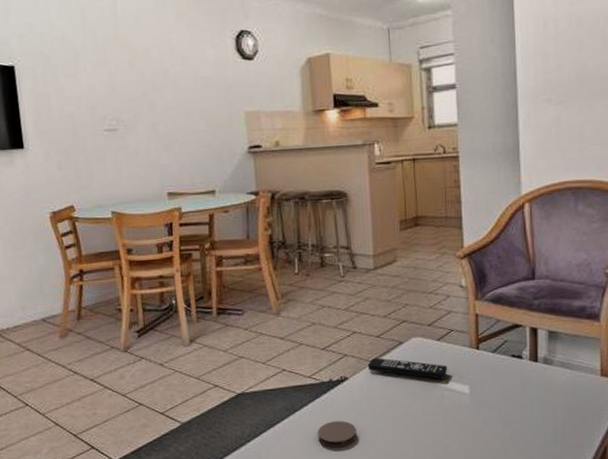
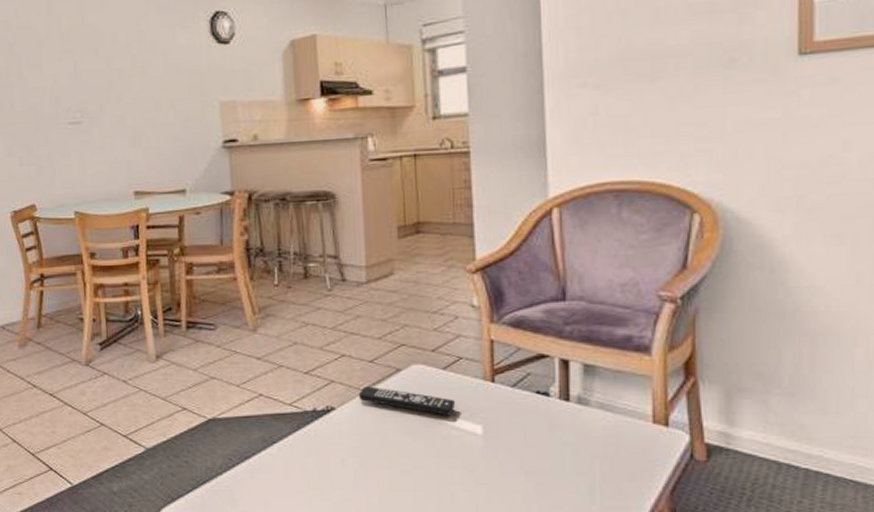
coaster: present [317,421,357,447] -> none [298,457,345,488]

